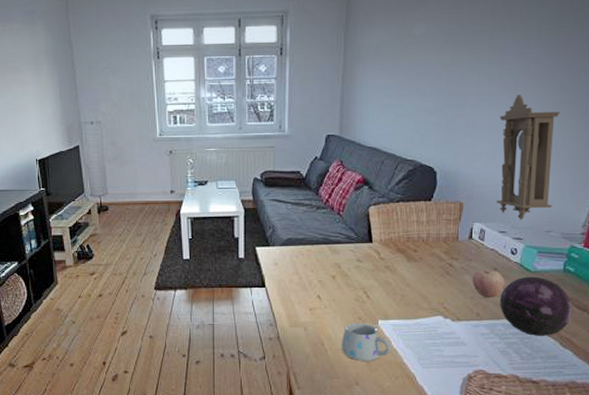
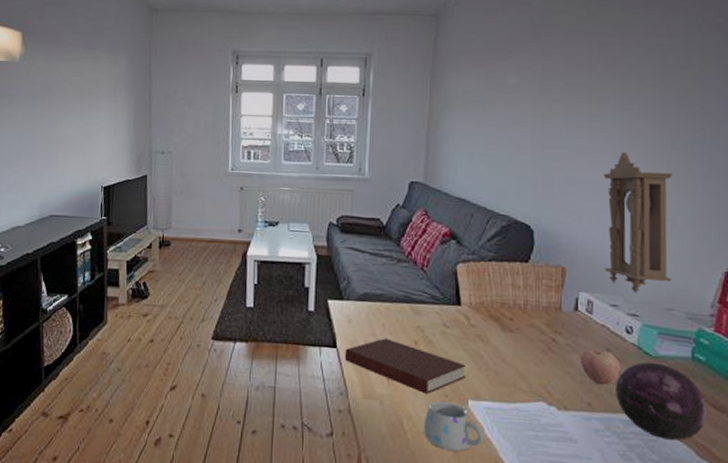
notebook: none [272,276,377,318] -> present [344,338,466,394]

